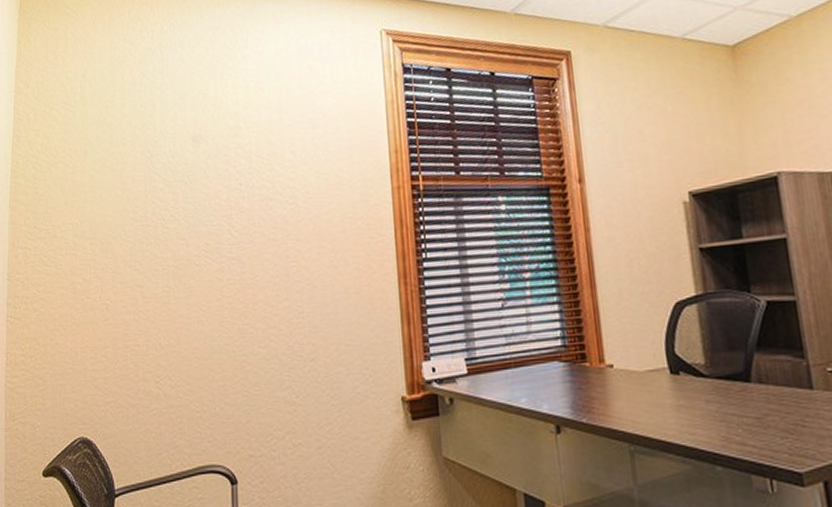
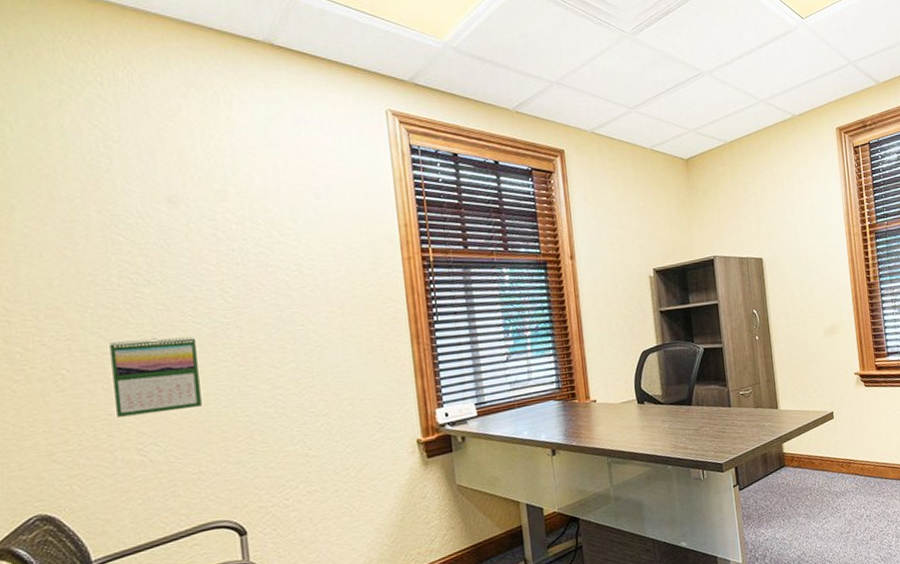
calendar: none [142,271,207,349] -> present [109,336,202,417]

